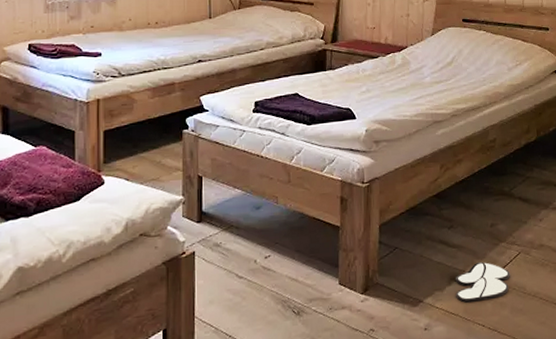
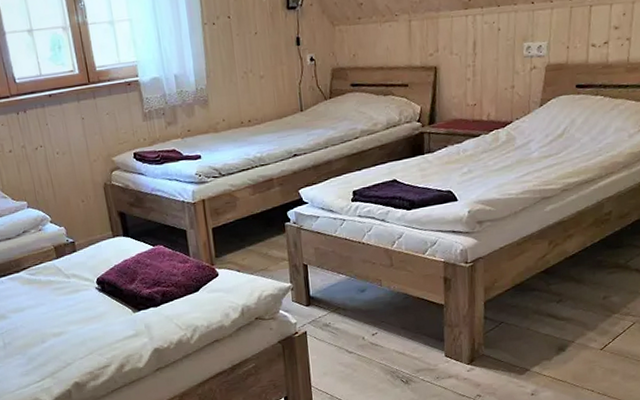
slippers: present [456,261,510,303] -> none [564,332,623,371]

